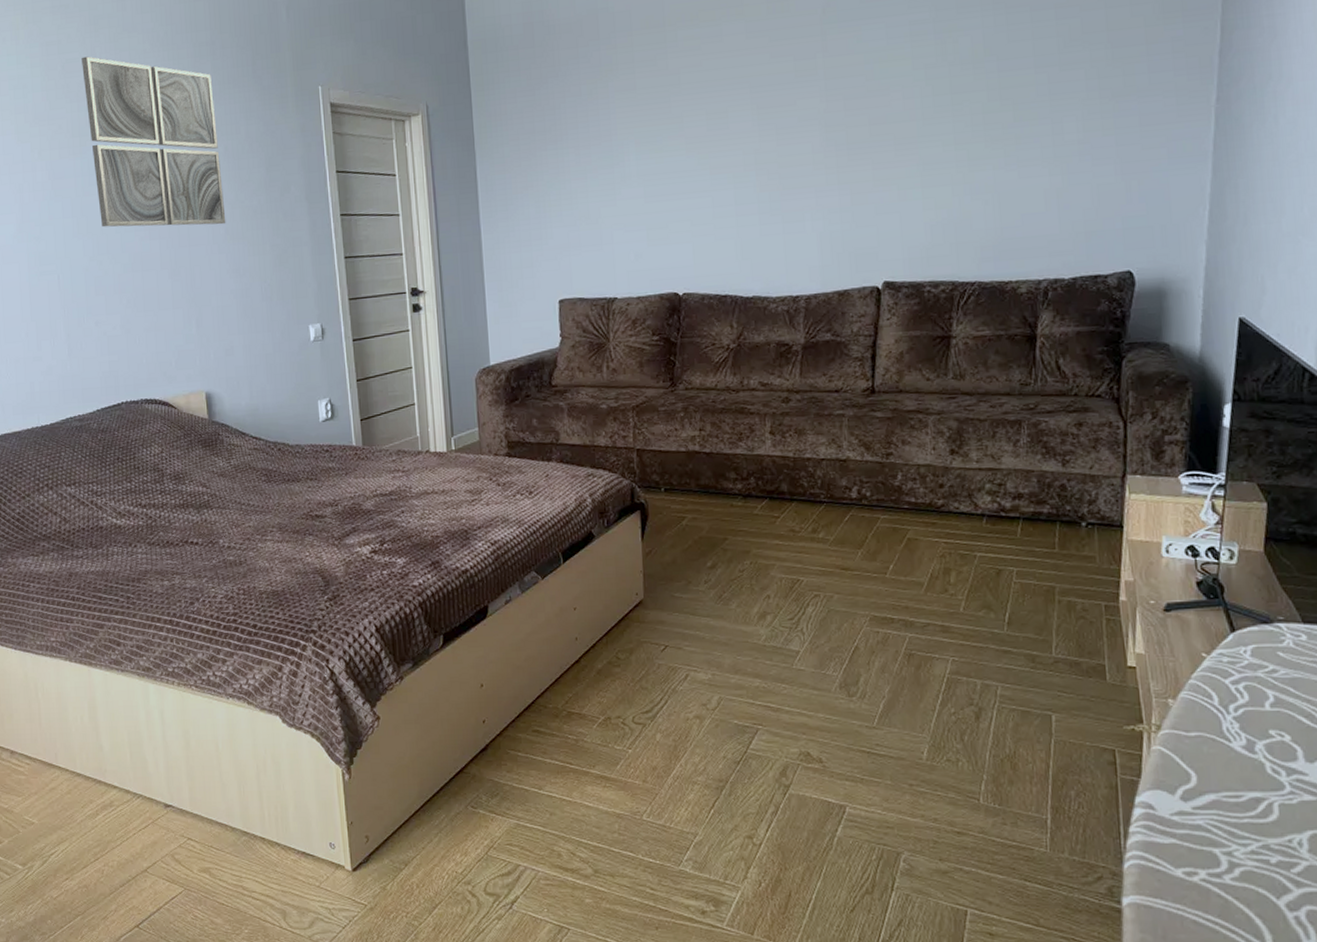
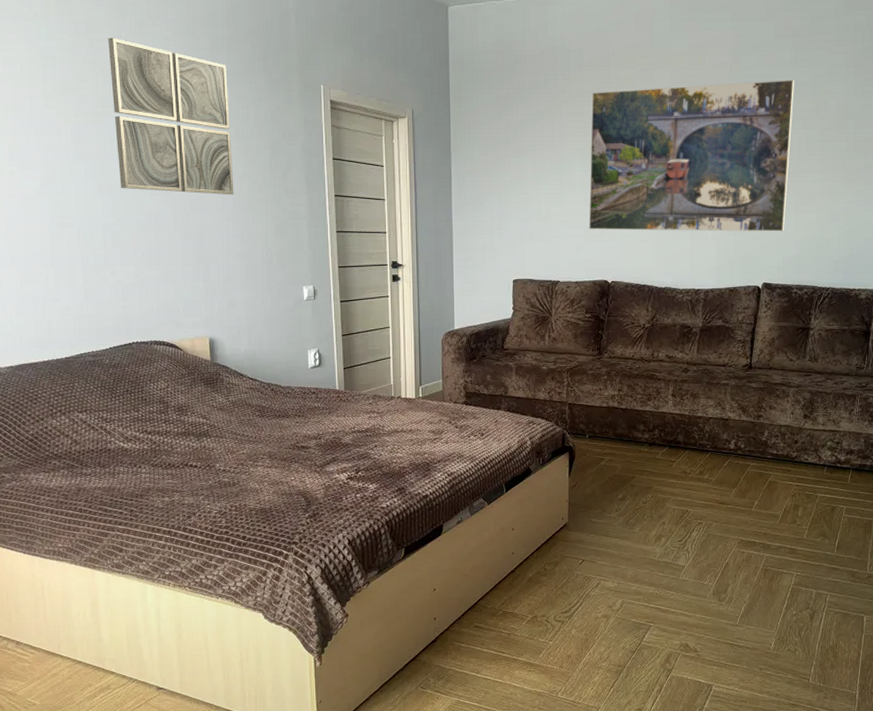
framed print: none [645,18,911,232] -> present [589,79,794,232]

